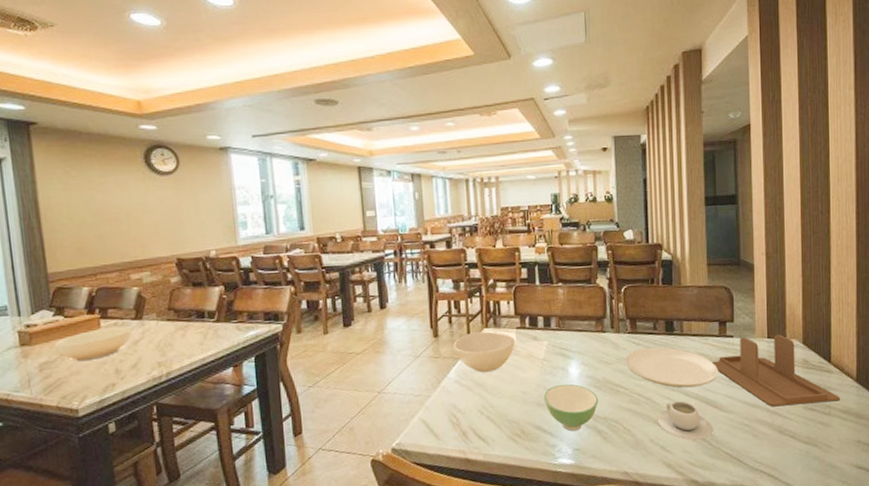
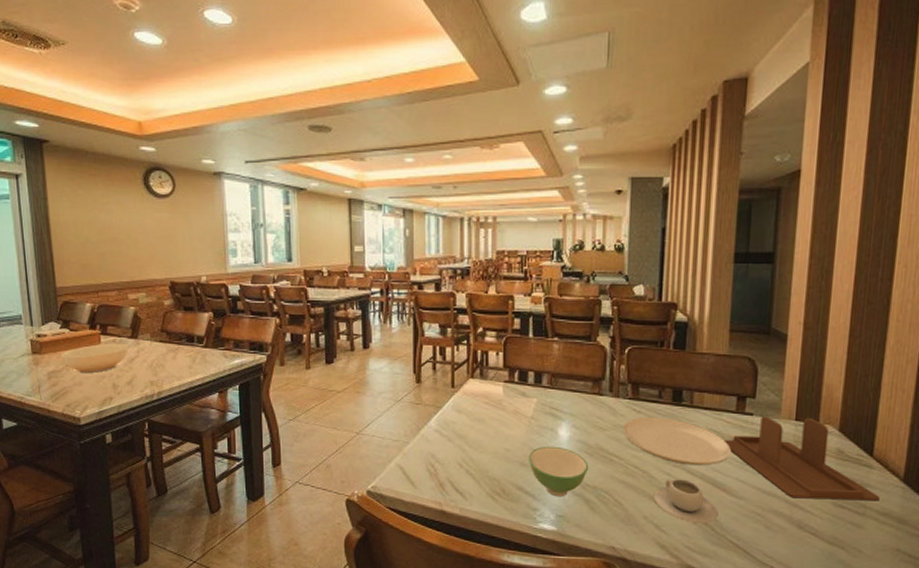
soup bowl: present [453,331,515,372] -> none [436,381,501,424]

